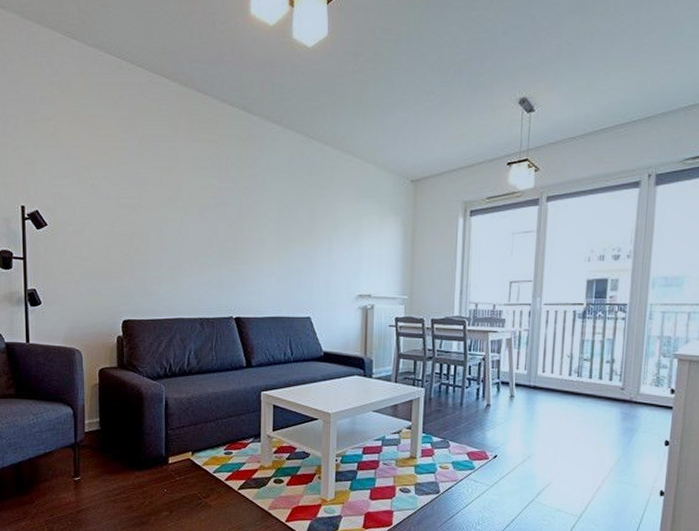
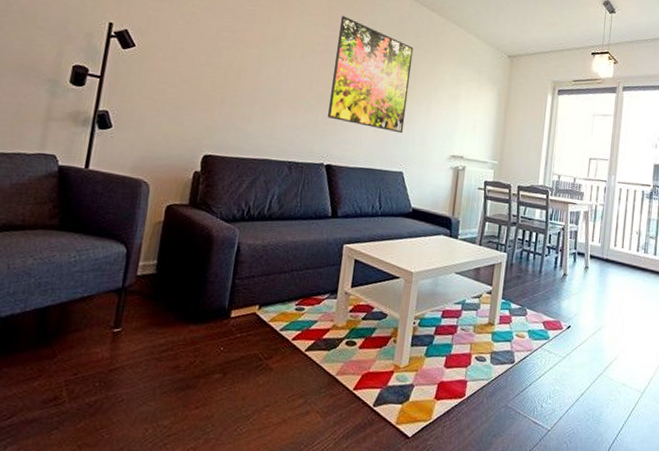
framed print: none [230,164,309,279] -> present [328,16,414,134]

